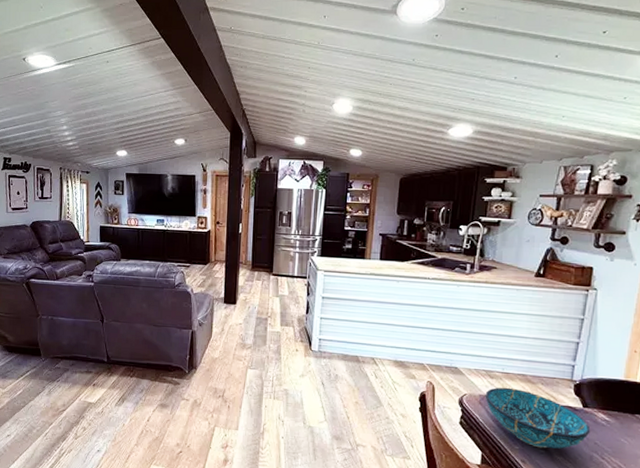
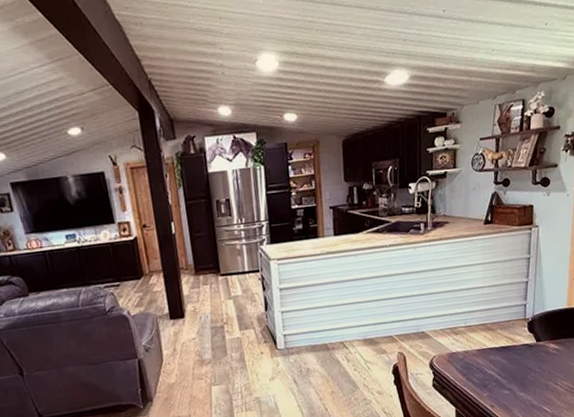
decorative bowl: present [485,387,591,449] -> none [452,339,545,390]

